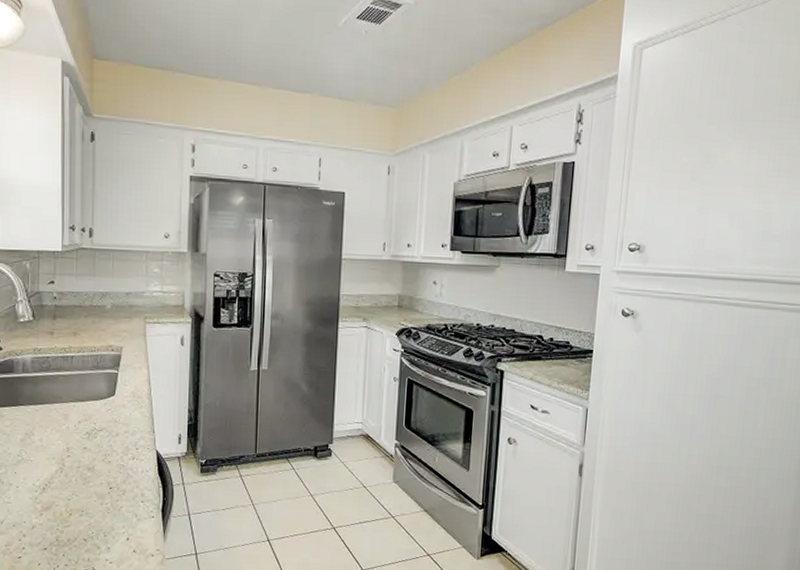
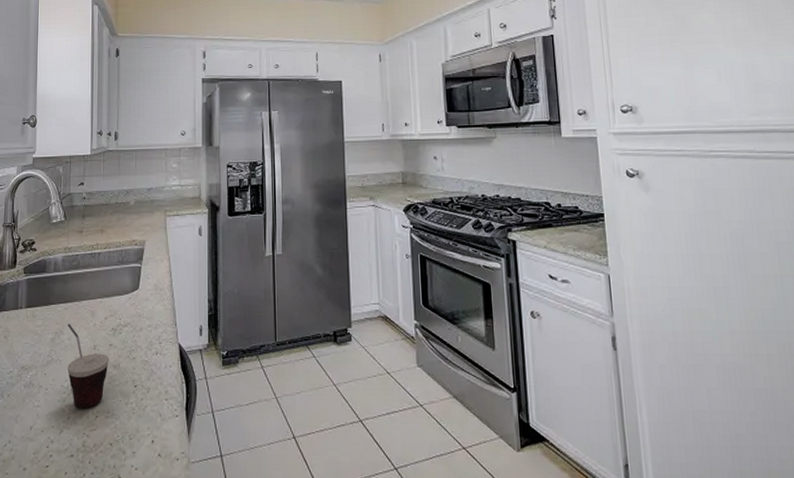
cup: none [38,425,83,507] -> present [67,324,109,409]

